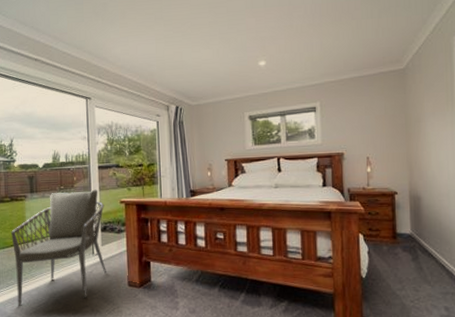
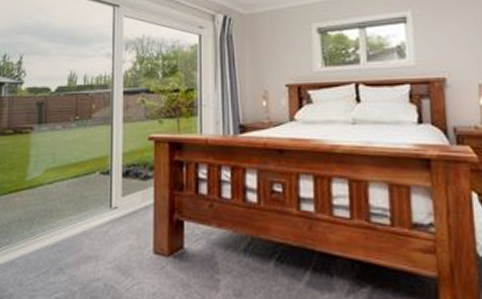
armchair: present [11,189,107,307] -> none [10,121,128,276]

